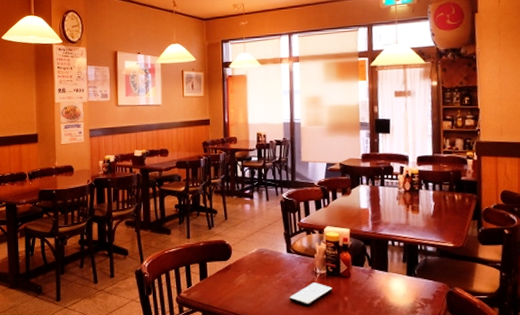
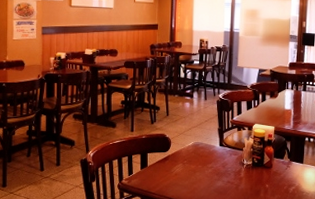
smartphone: present [289,283,333,307] -> none [219,172,257,192]

